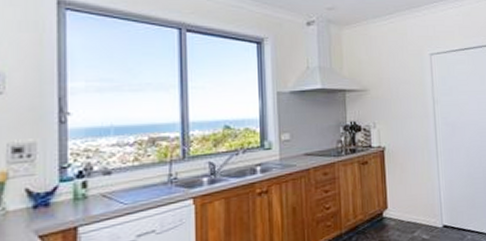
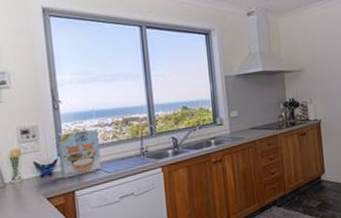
cereal box: none [60,149,116,211] -> present [56,129,102,179]

